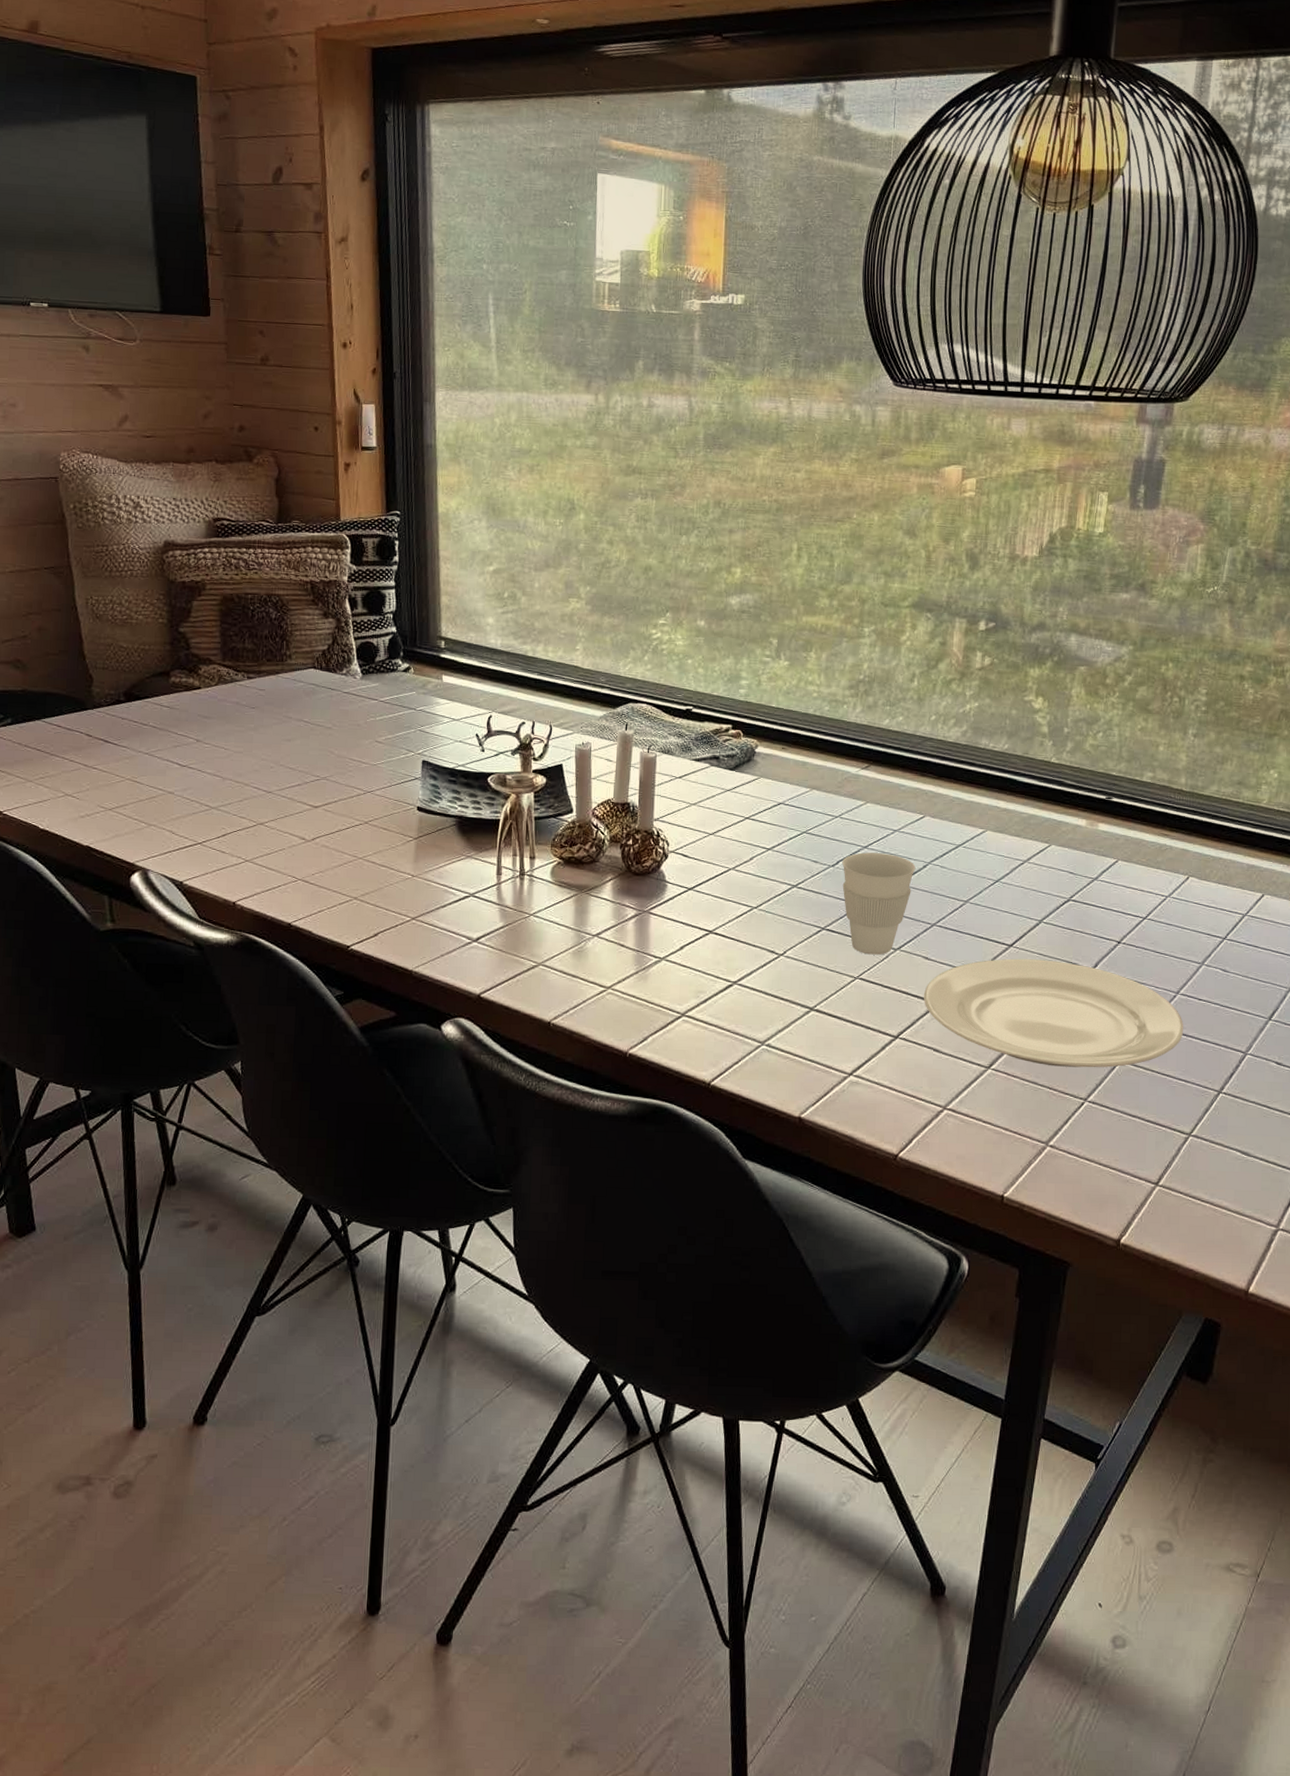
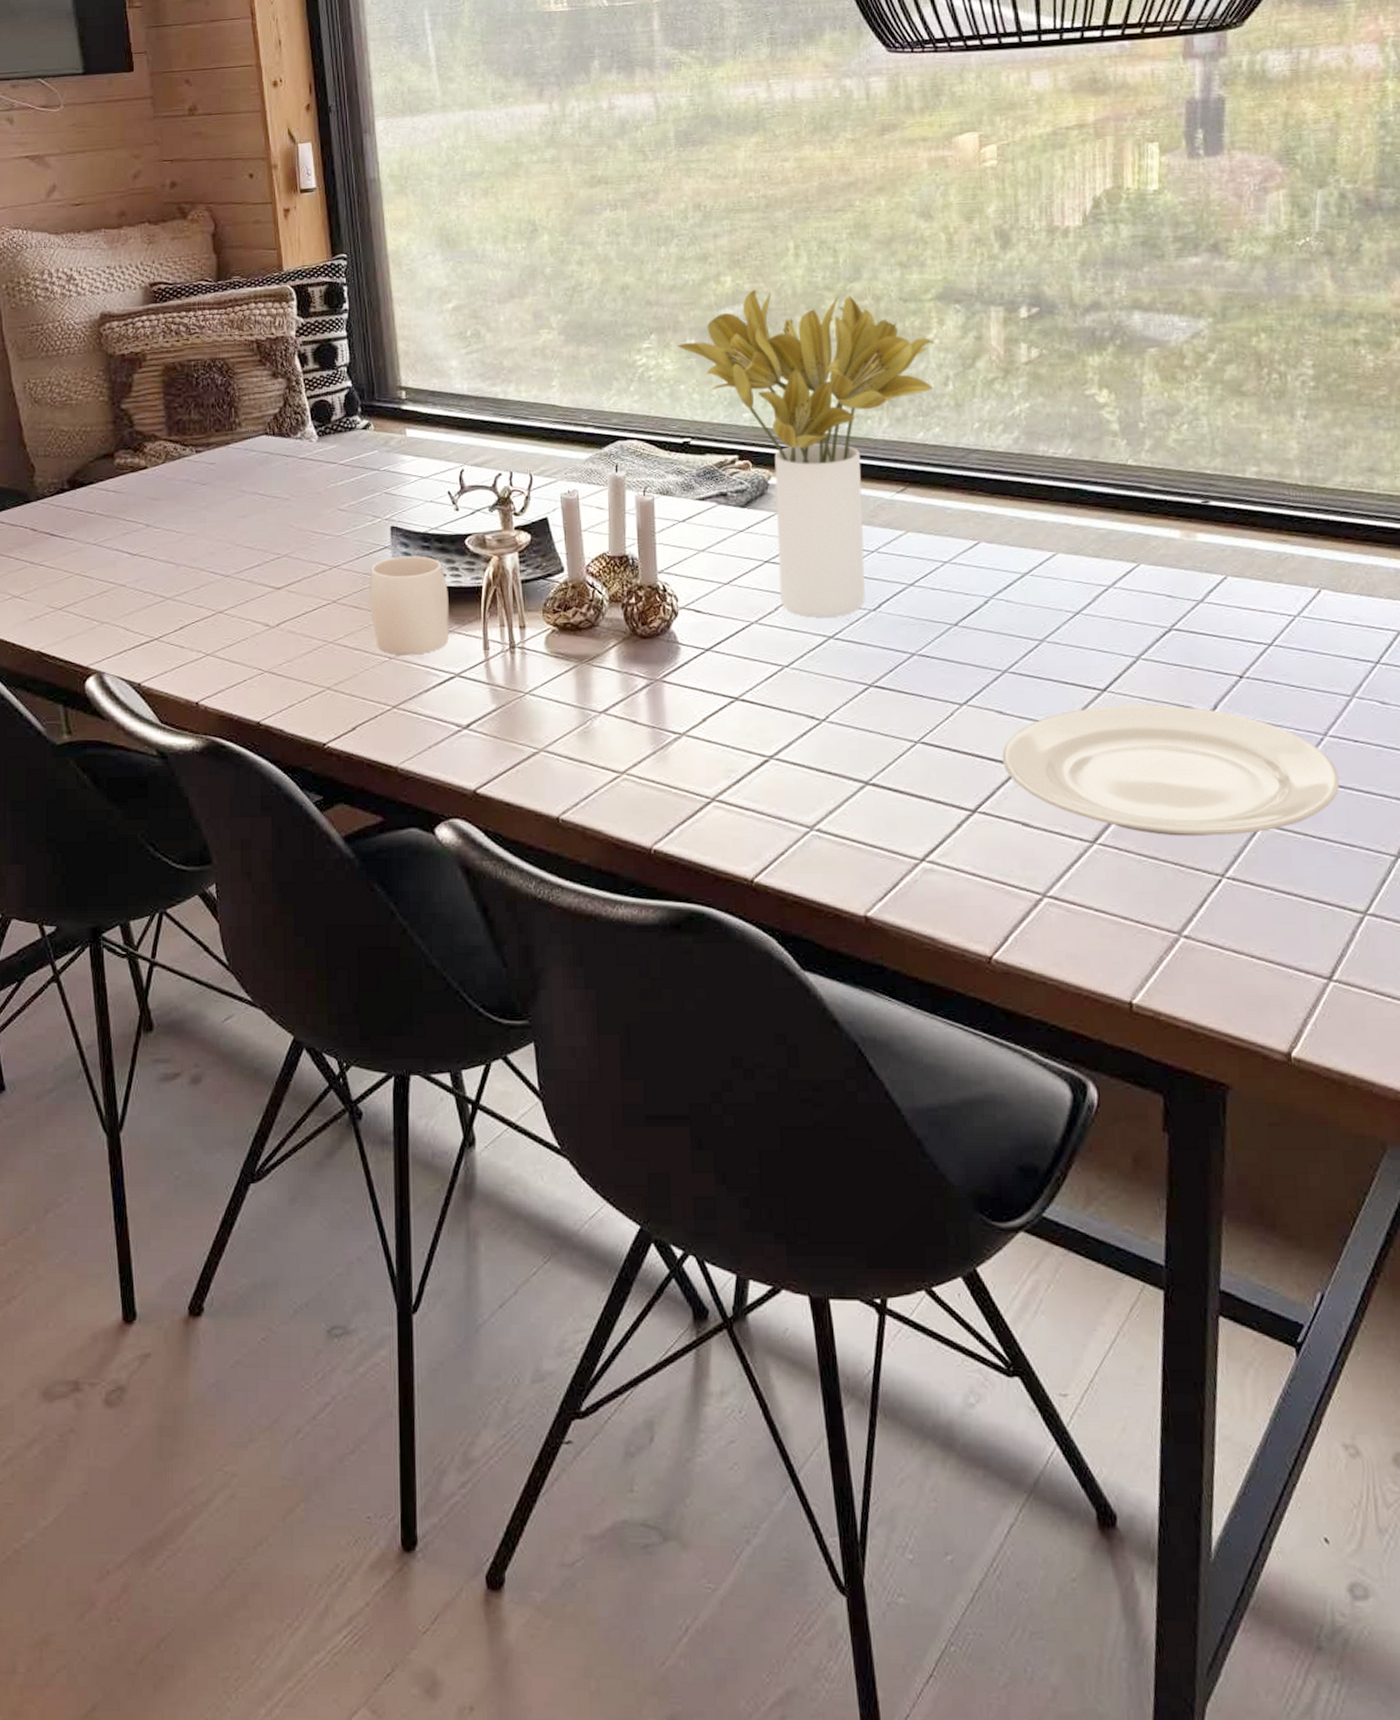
mug: none [398,787,470,875] -> present [369,556,449,656]
flower bouquet: none [688,582,907,869] -> present [676,290,935,617]
cup: present [842,852,916,955] -> none [885,590,975,713]

